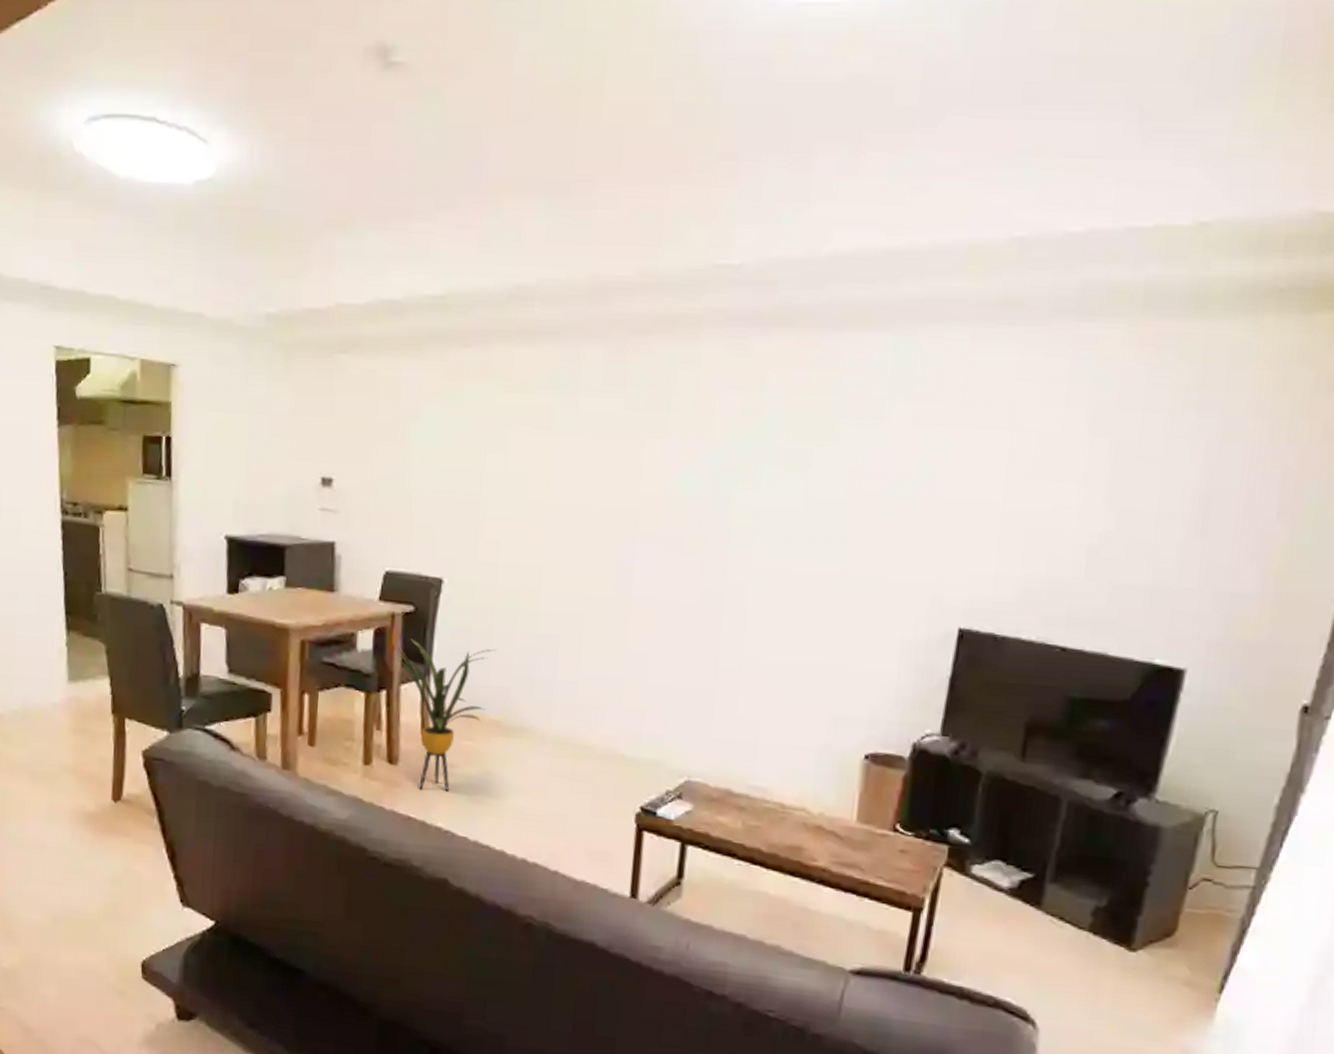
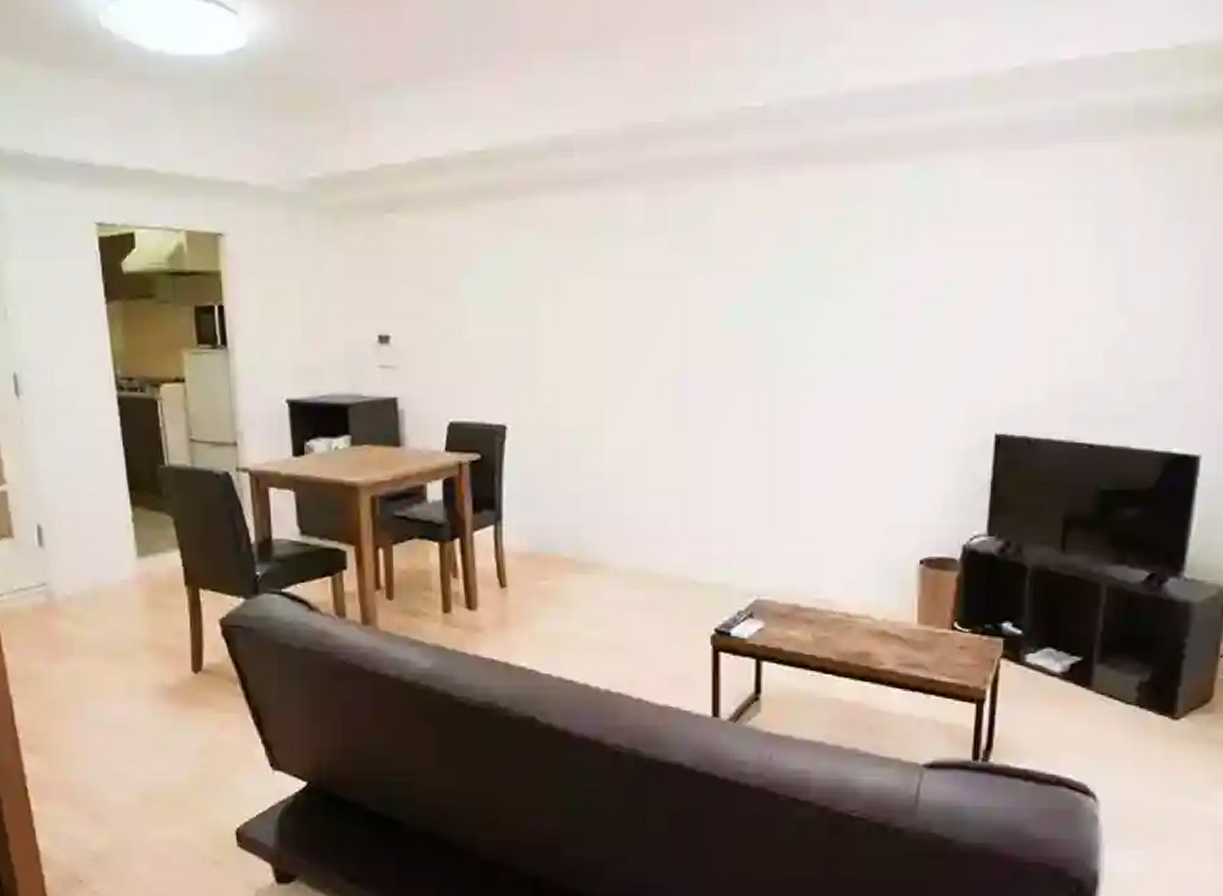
house plant: present [391,639,496,791] -> none [462,486,564,632]

